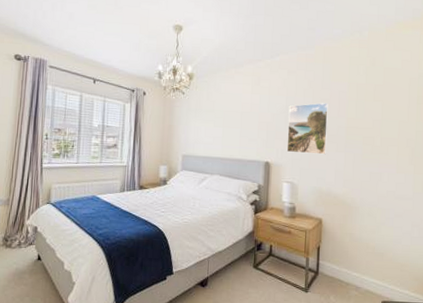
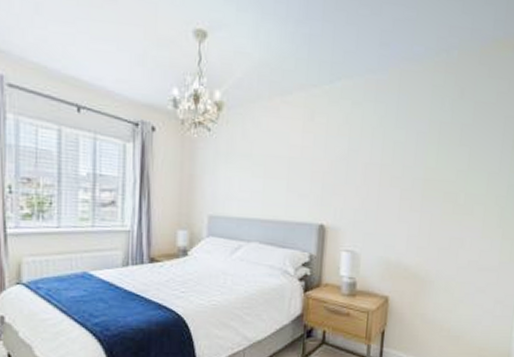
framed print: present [286,103,328,155] -> none [347,146,403,215]

